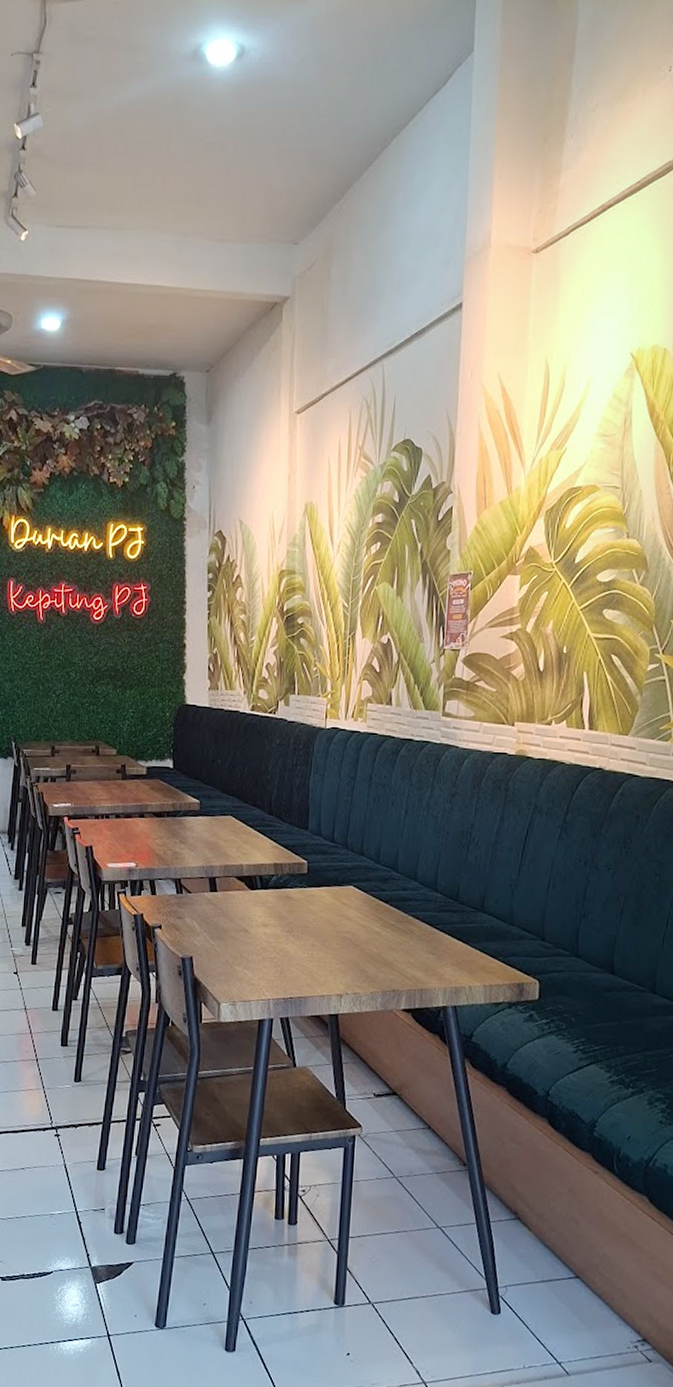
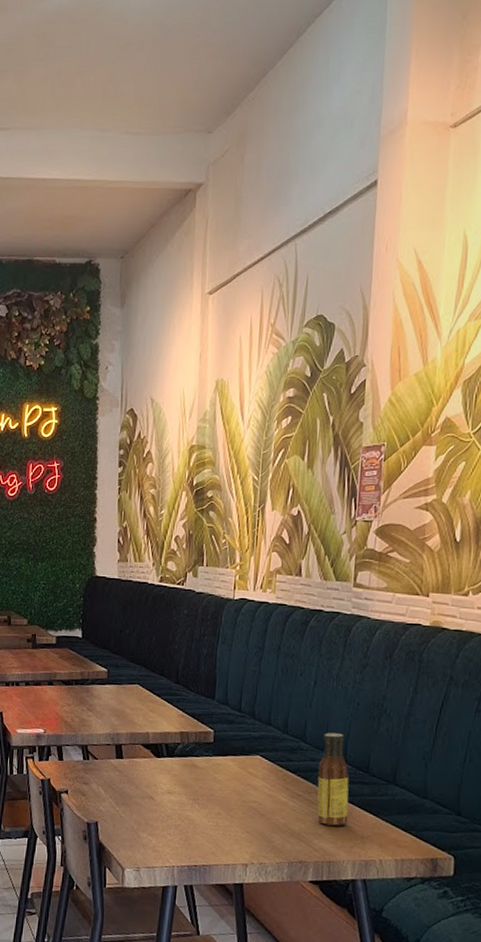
sauce bottle: none [409,862,440,954] -> present [317,732,349,826]

